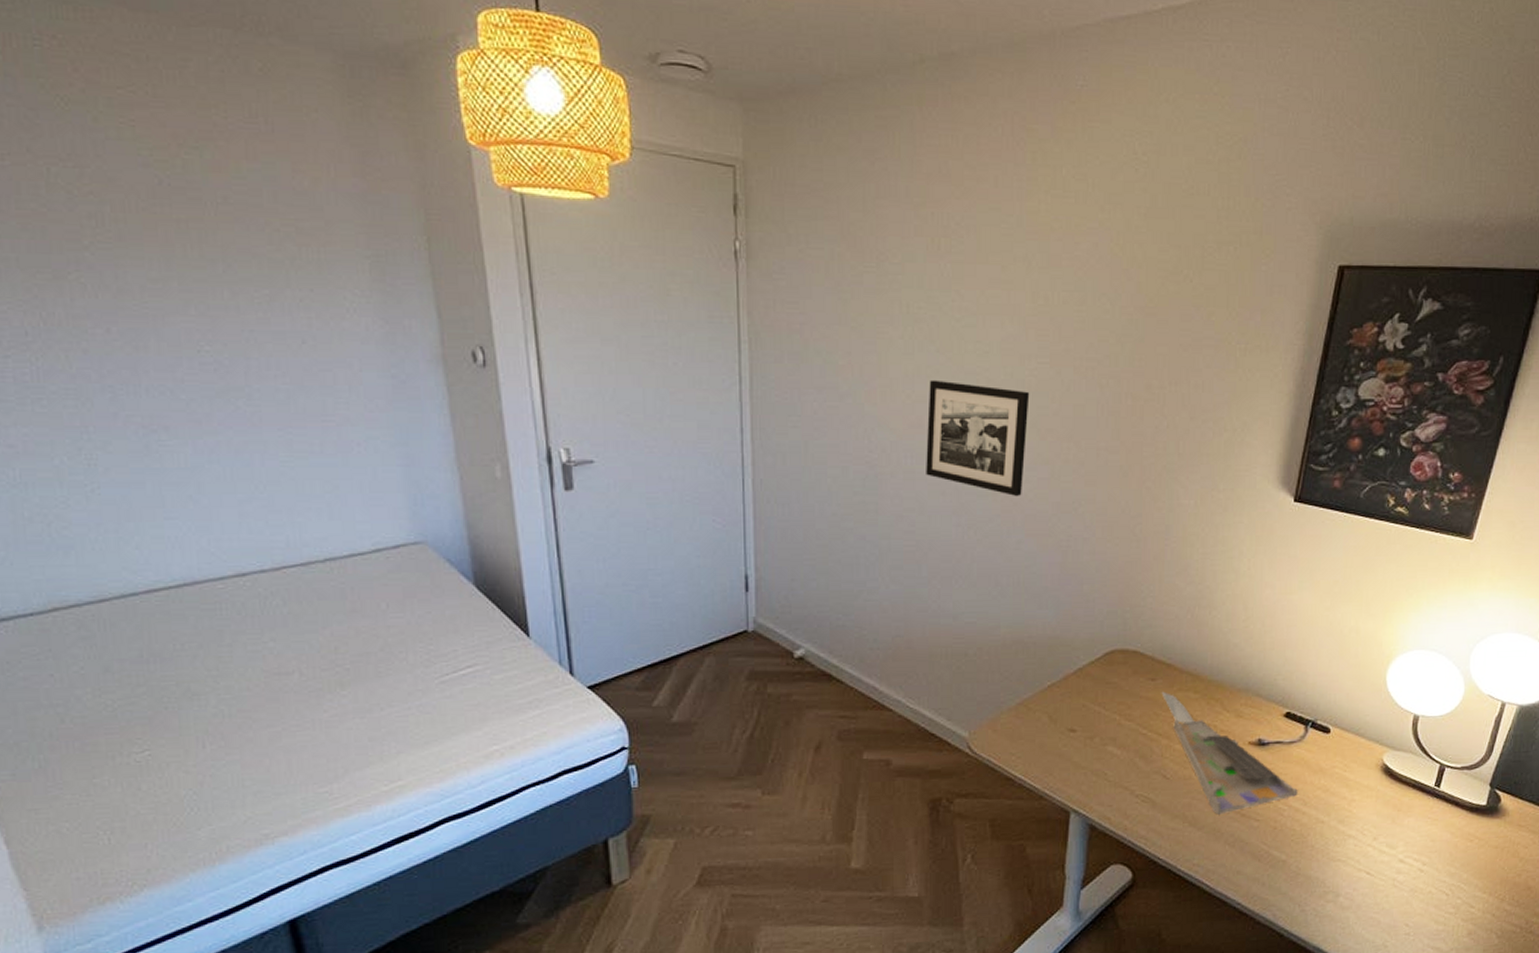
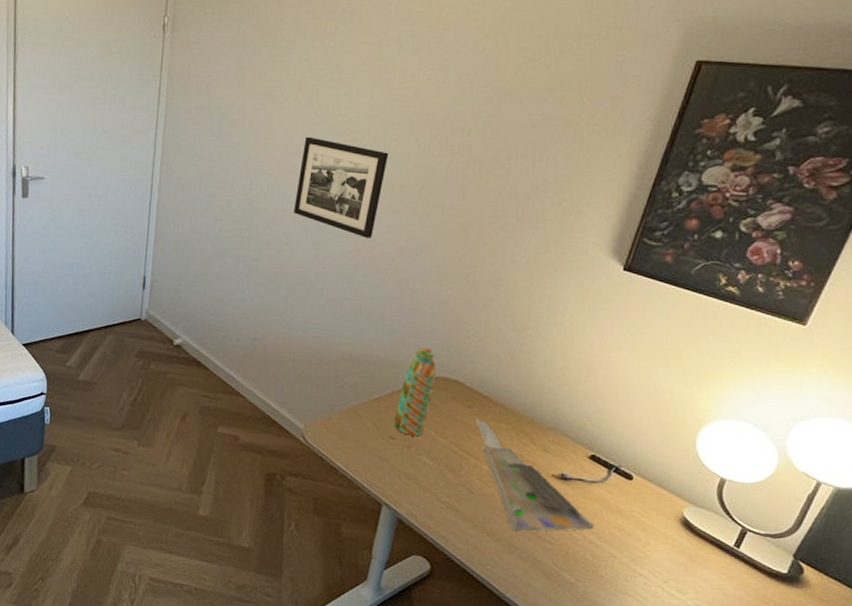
water bottle: none [1072,617,1113,724] -> present [394,347,437,436]

